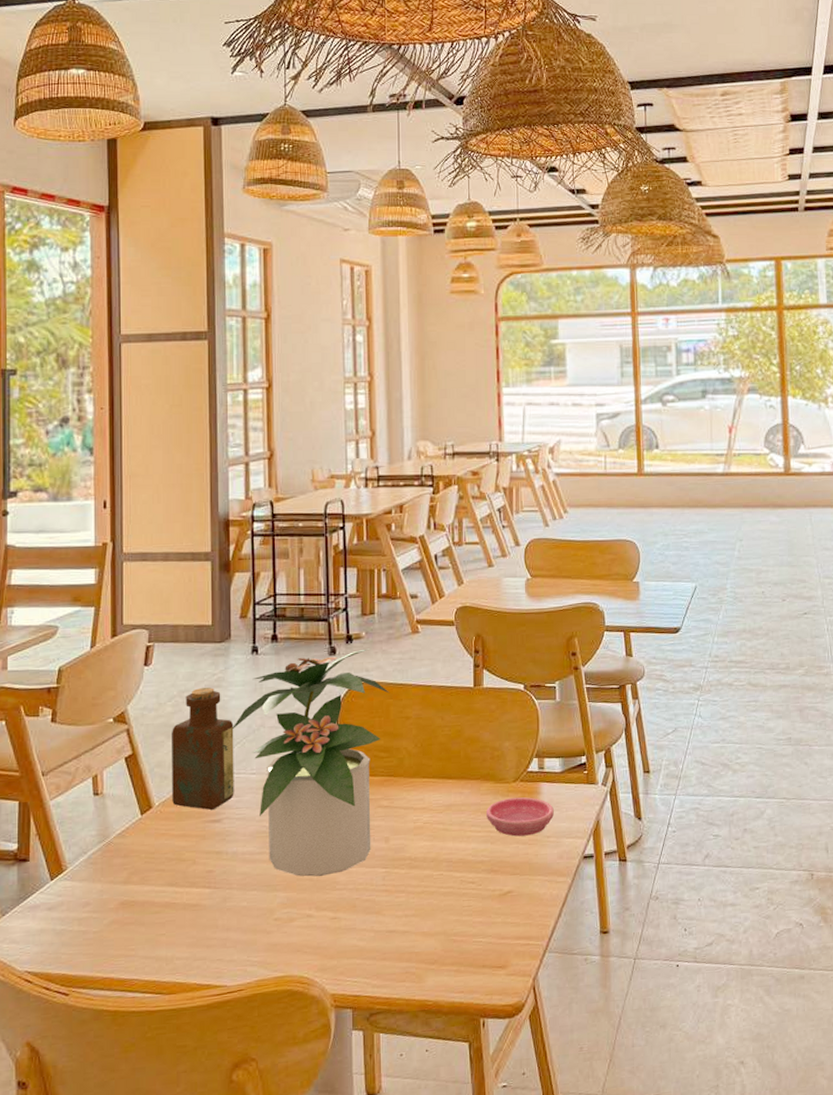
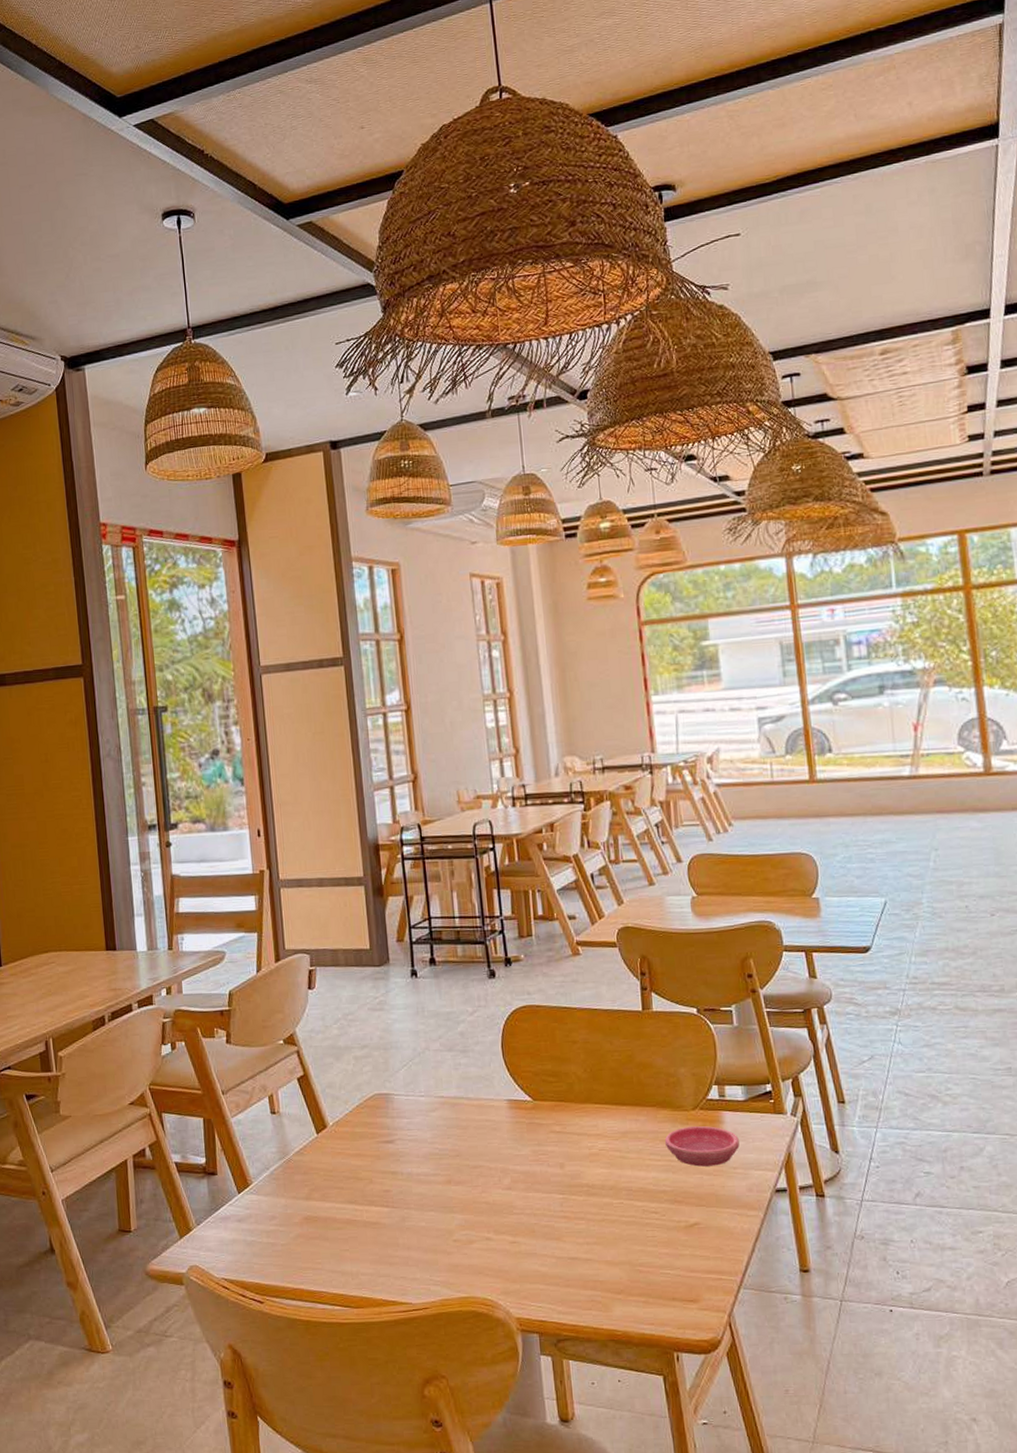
bottle: present [172,687,234,810] -> none [339,1011,405,1131]
potted plant: present [231,648,390,877] -> none [397,971,555,1200]

